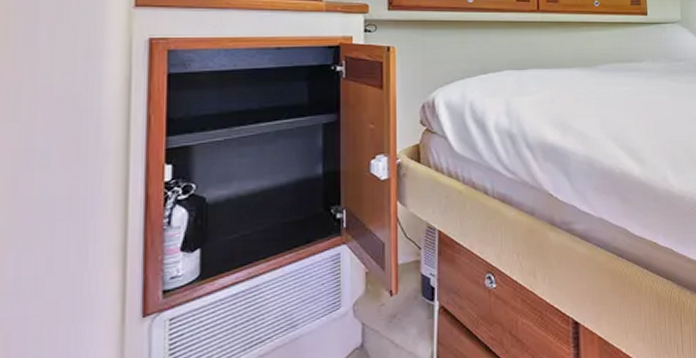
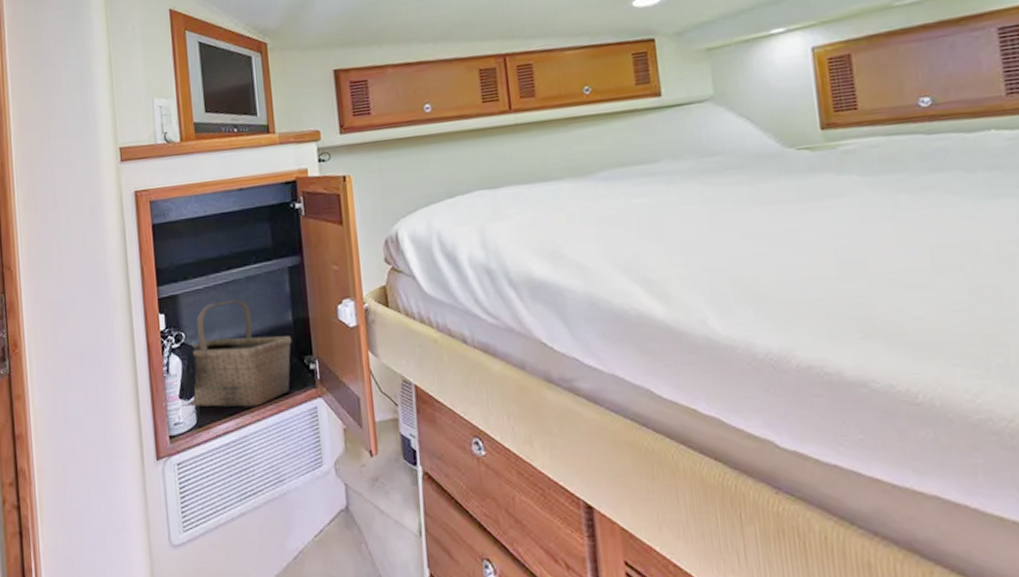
basket: none [184,153,320,259] -> present [182,300,292,407]

